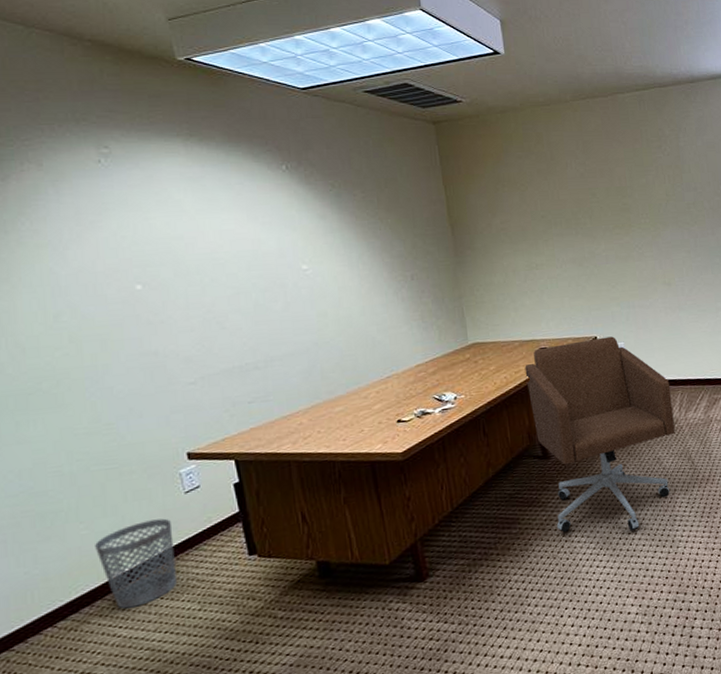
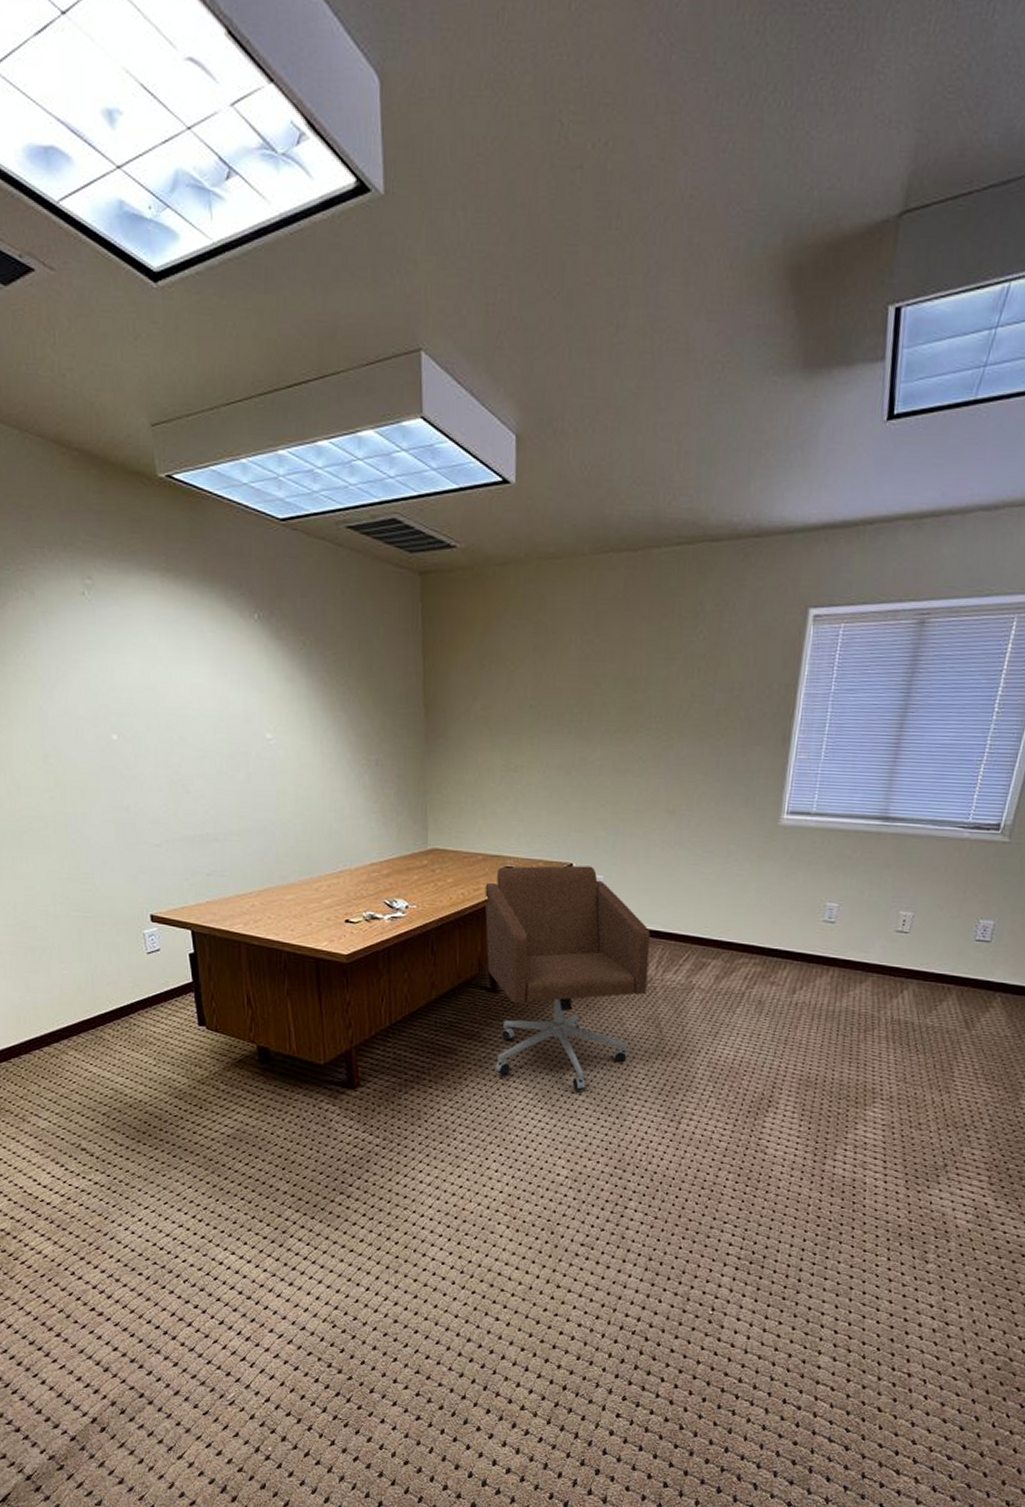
wastebasket: present [95,518,177,609] -> none [73,972,137,1050]

